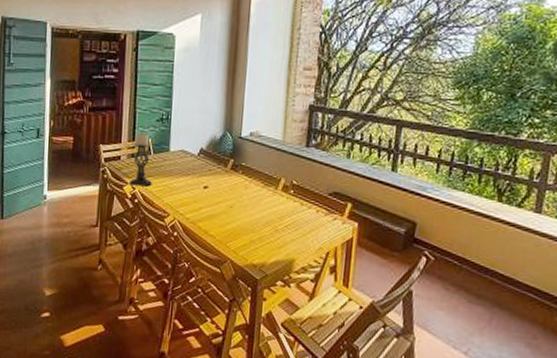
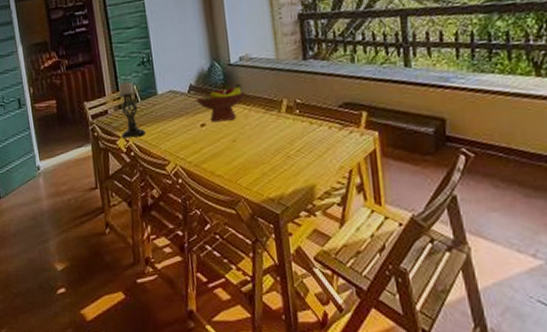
fruit bowl: none [204,155,249,188] -> present [196,83,245,123]

